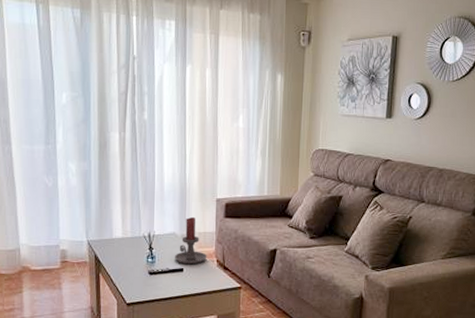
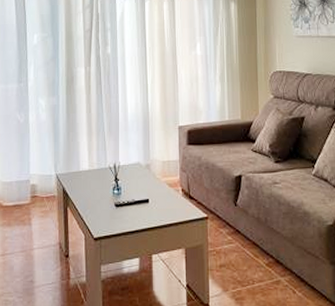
candle holder: present [174,216,207,265] -> none [139,145,172,195]

